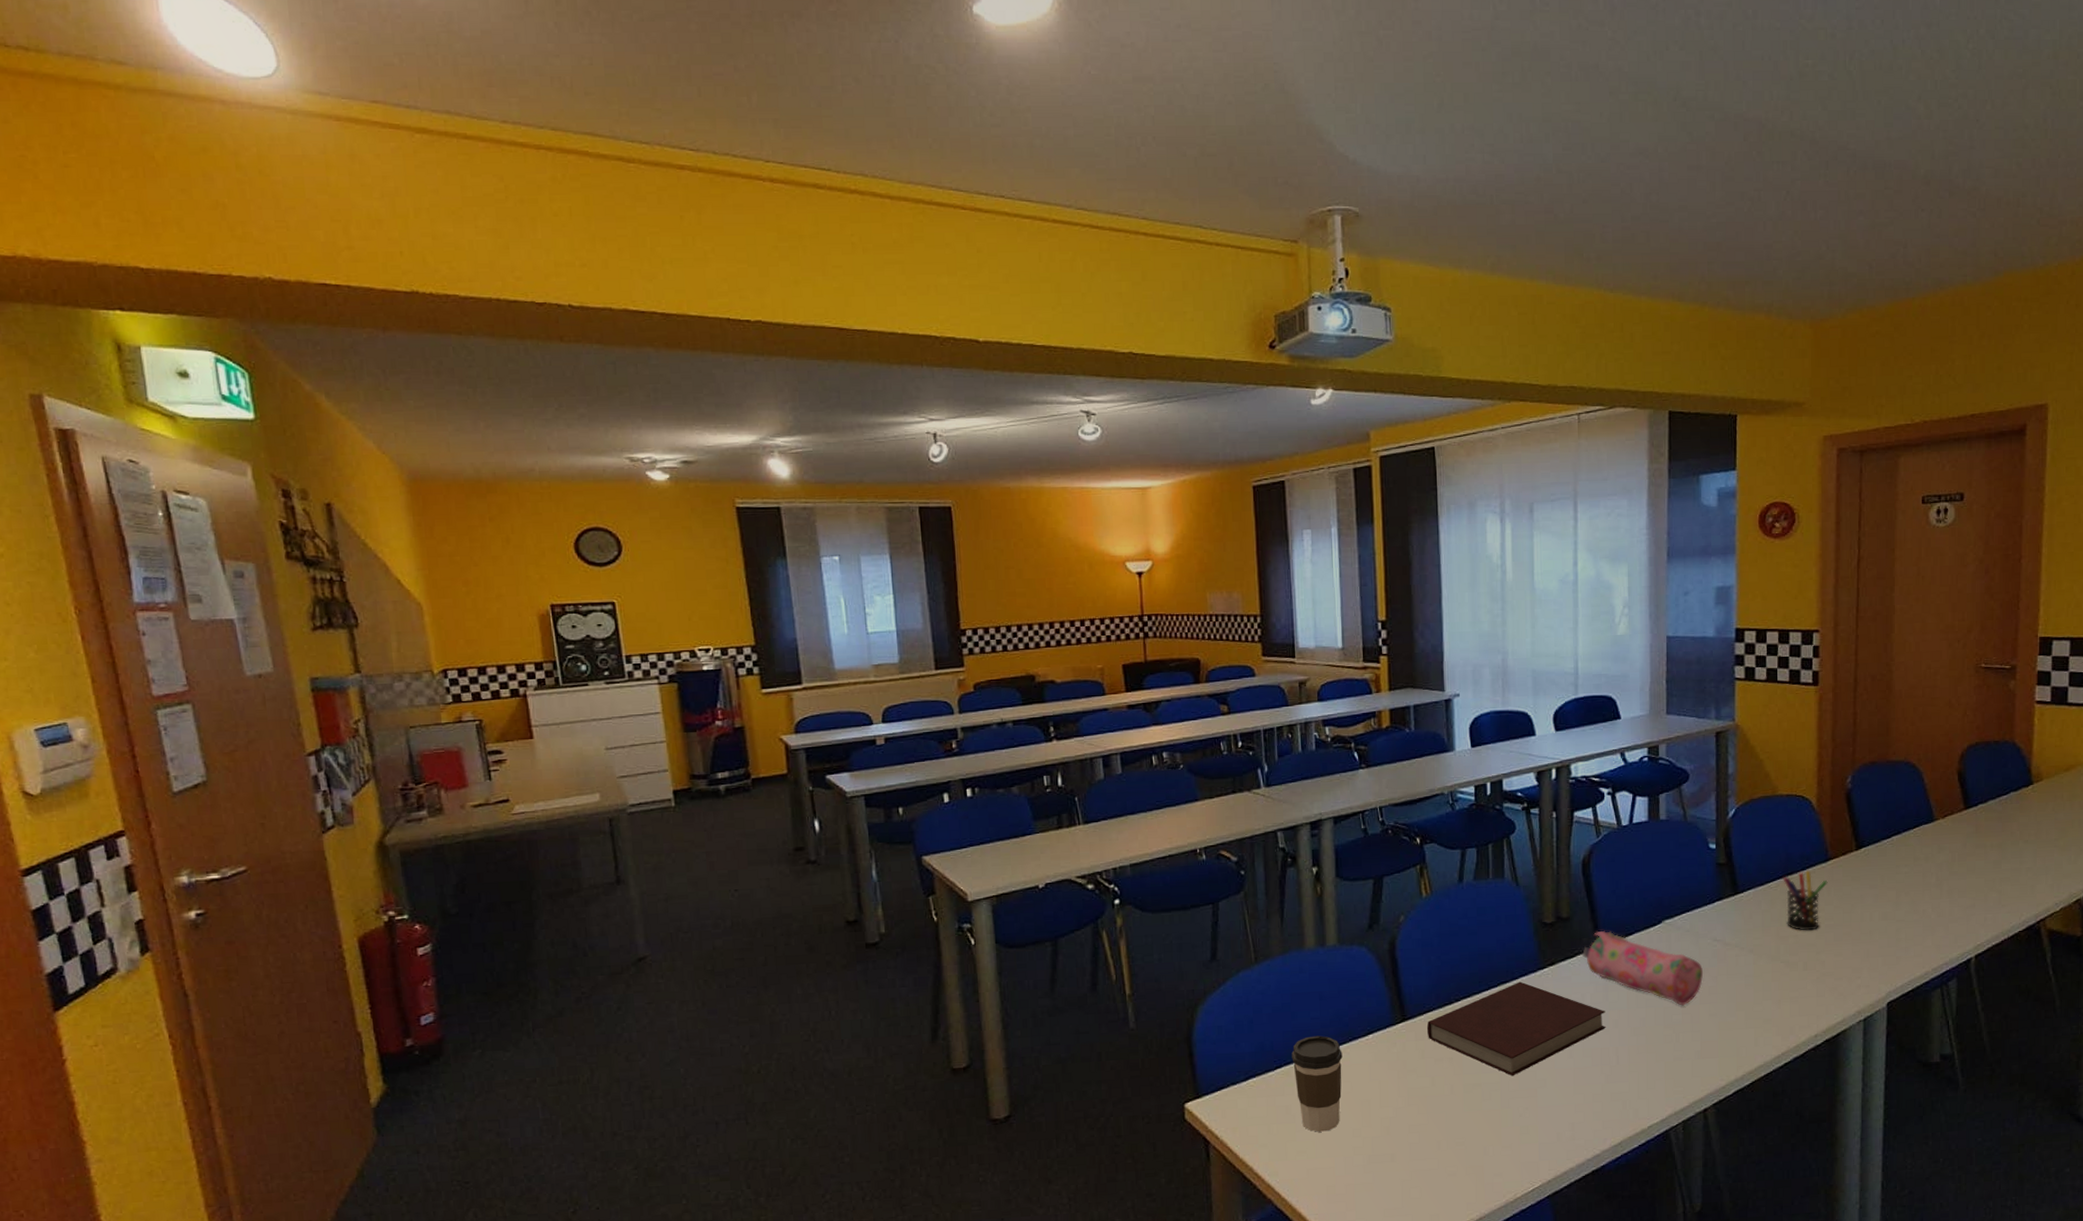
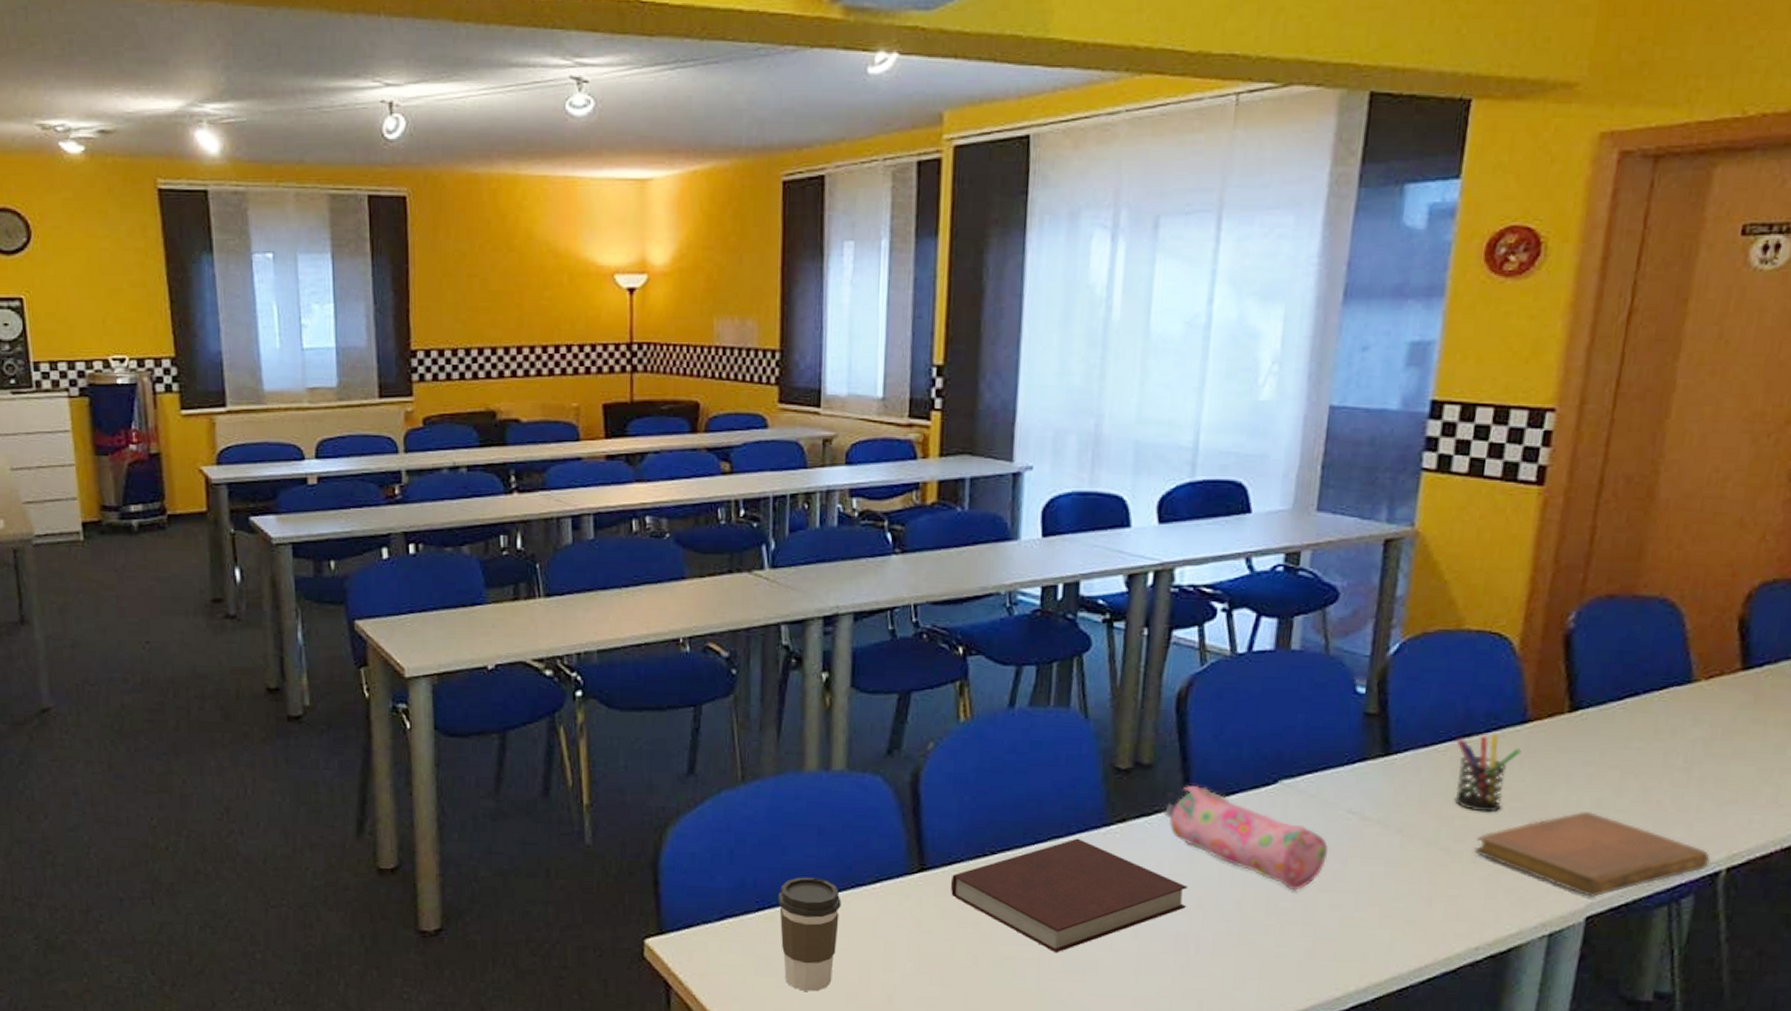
notebook: none [1805,923,1963,987] -> present [1474,812,1711,897]

